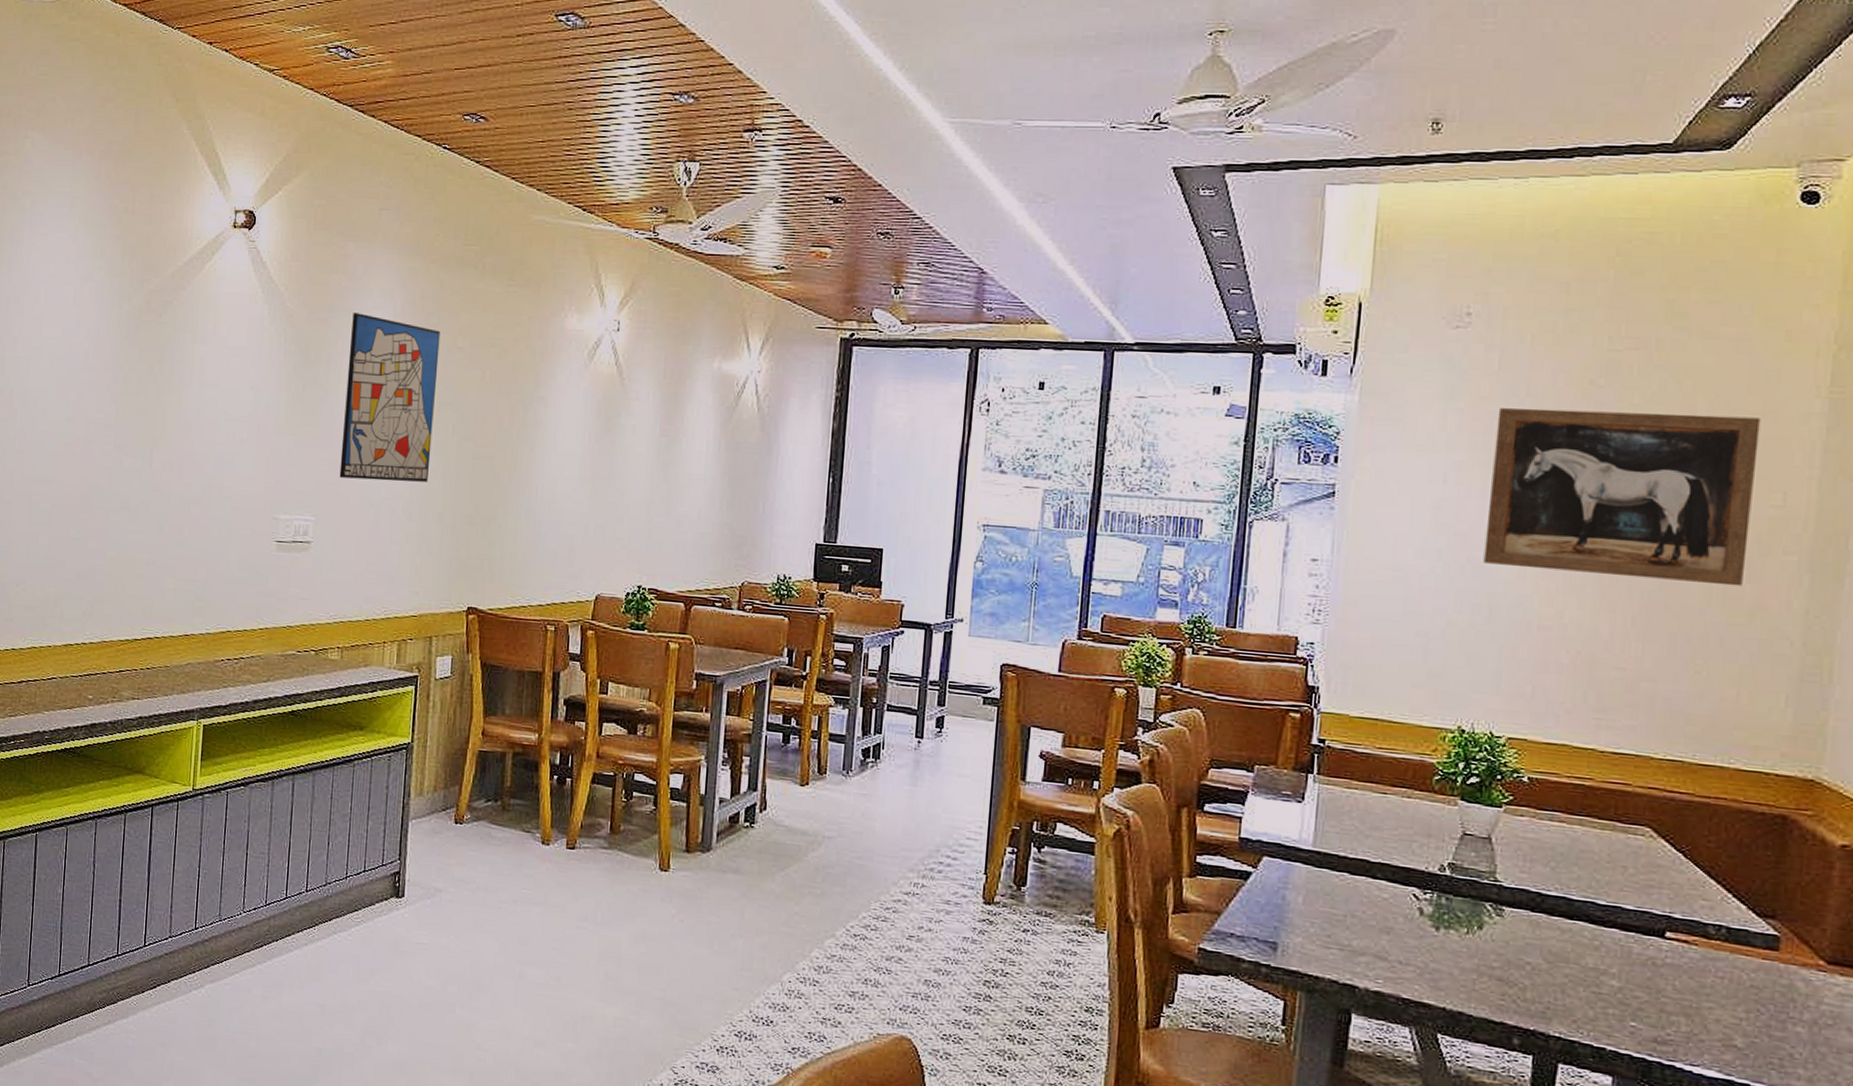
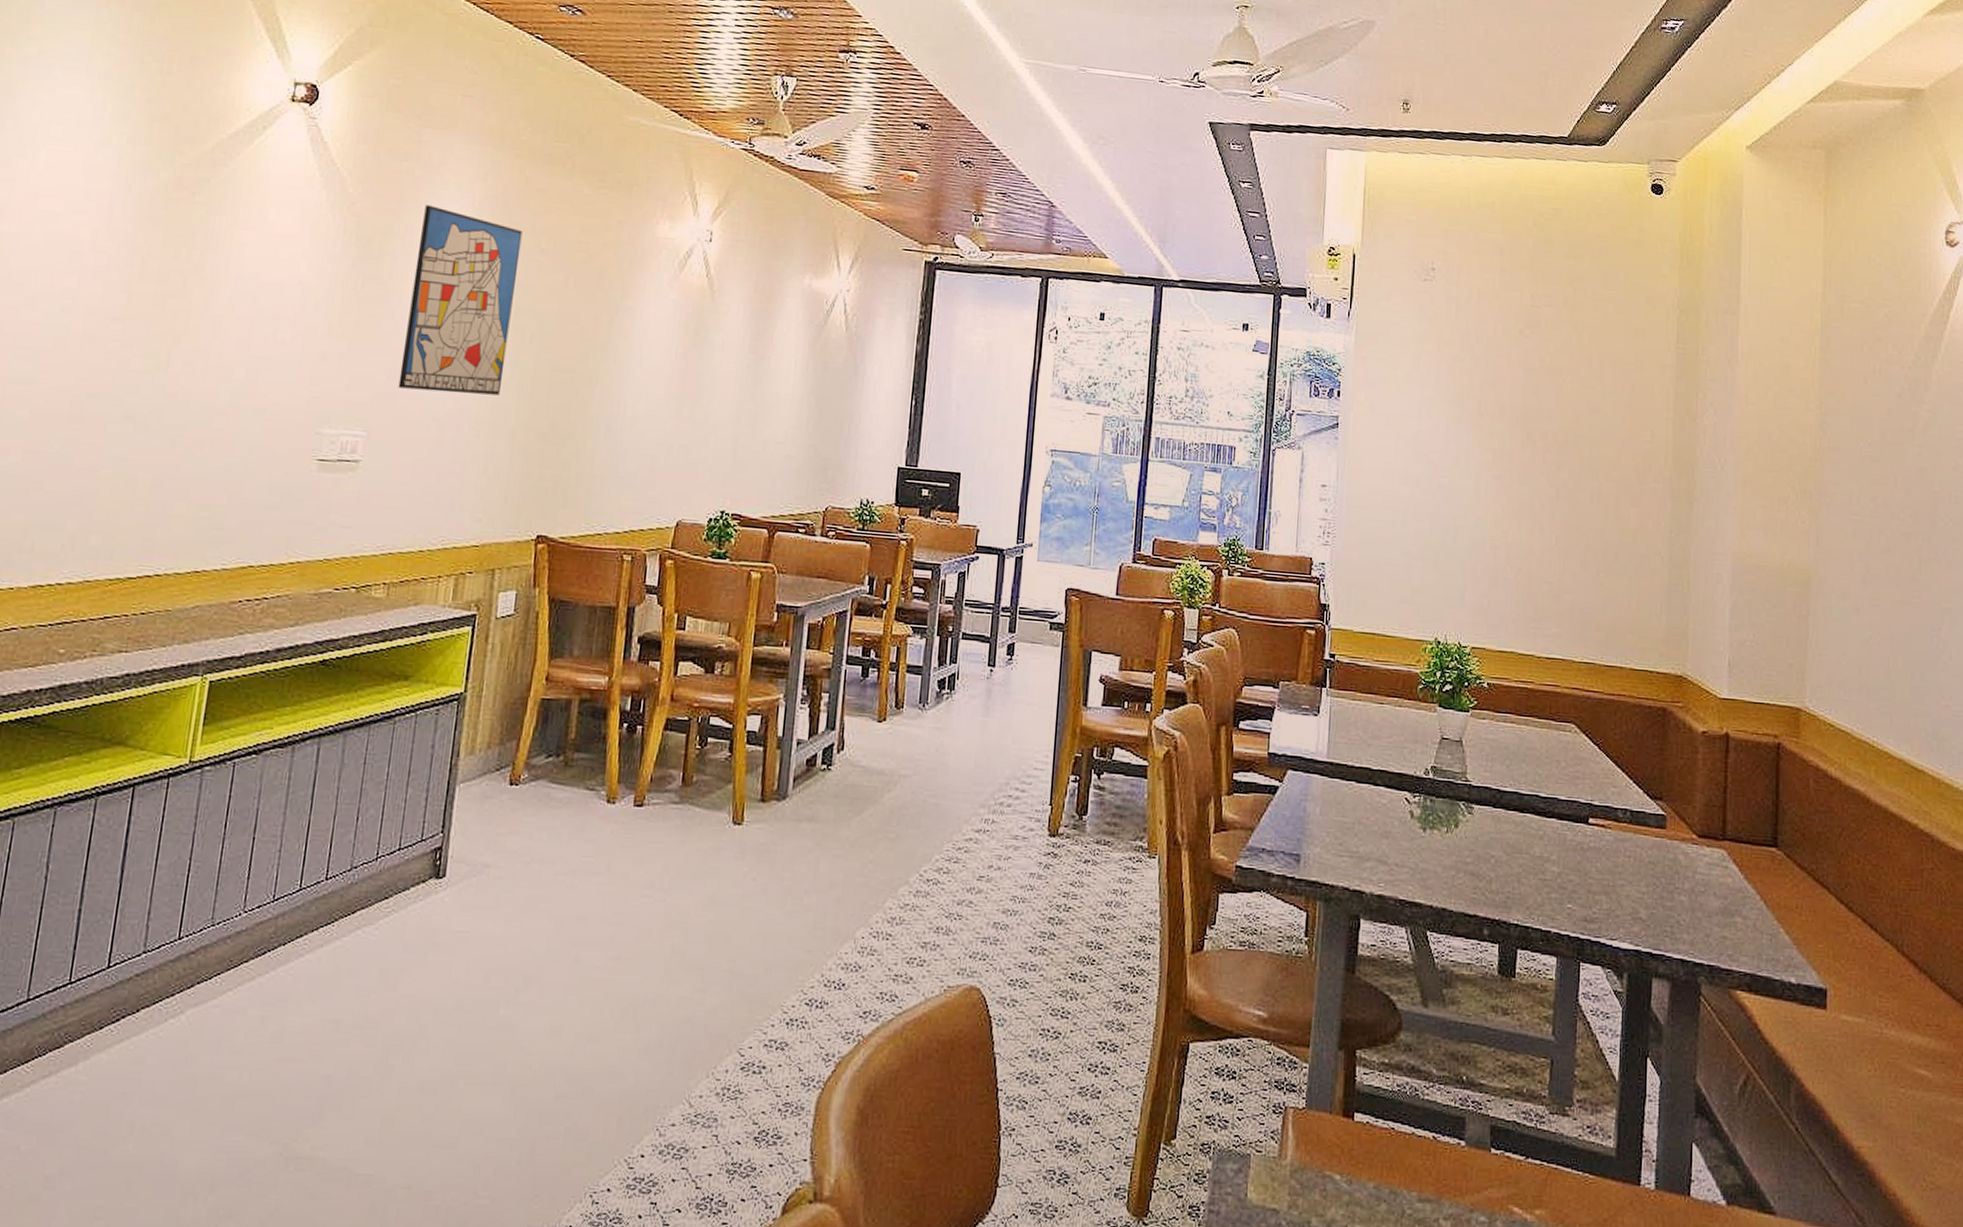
wall art: present [1483,408,1761,587] -> none [1449,352,1634,510]

